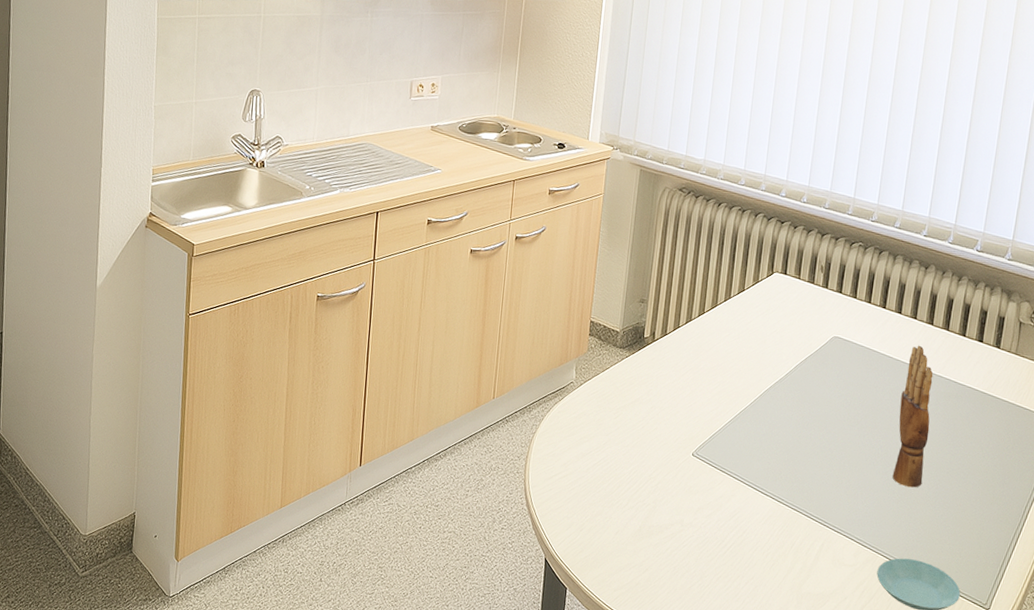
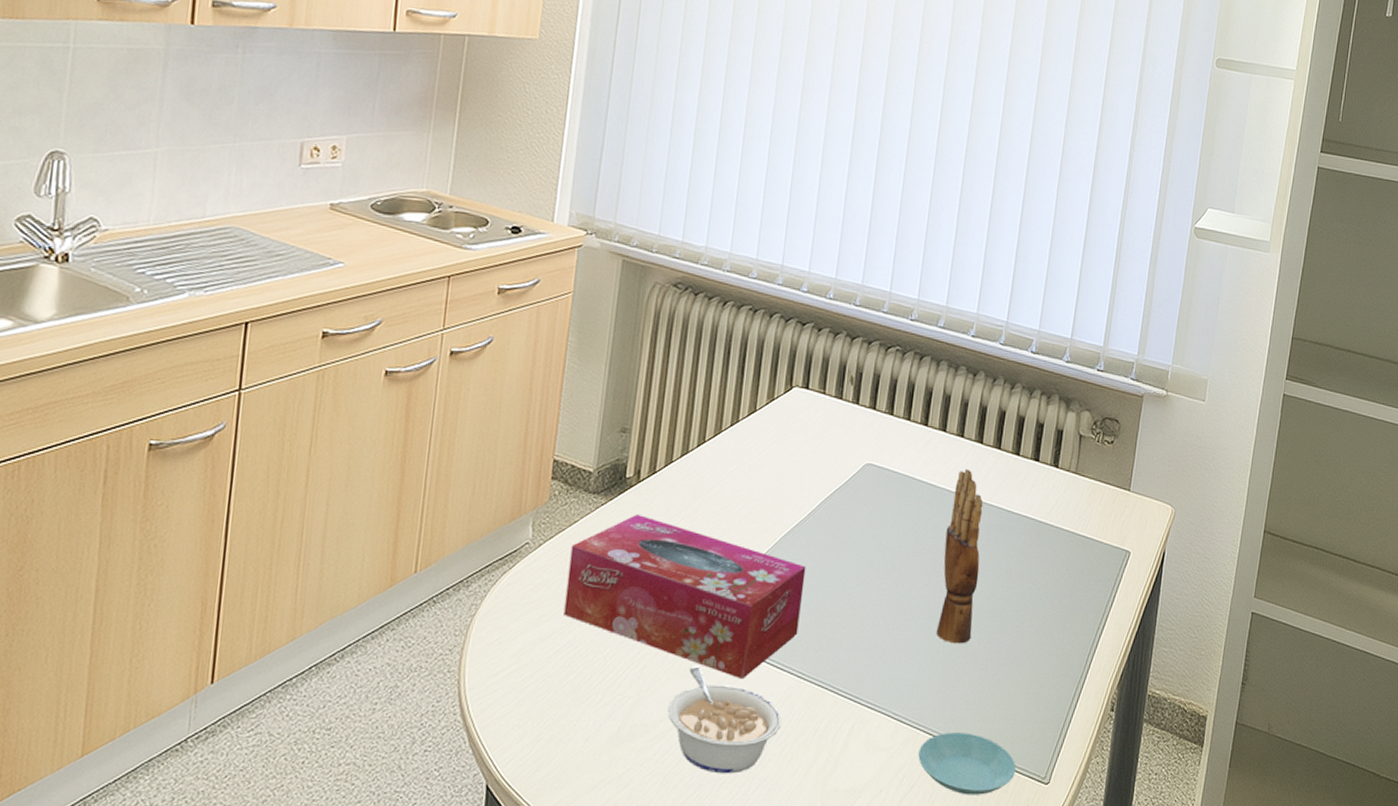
tissue box: none [599,365,785,499] -> present [564,513,806,680]
legume: none [676,485,765,571] -> present [667,666,782,774]

